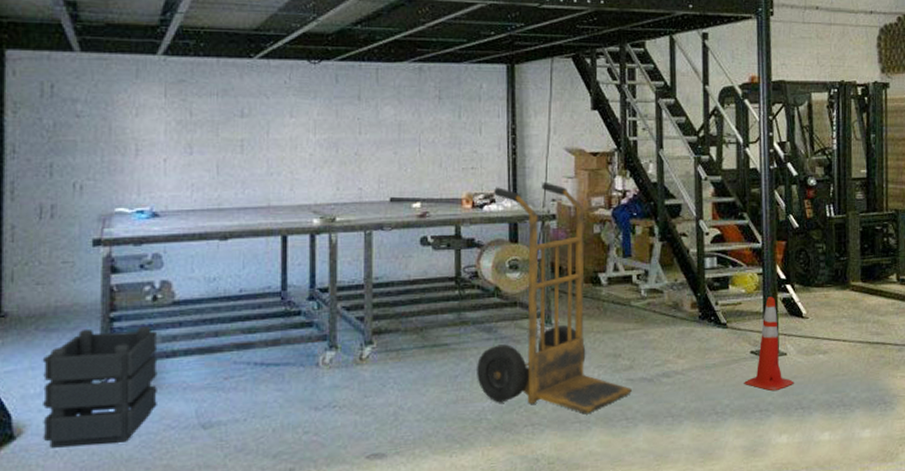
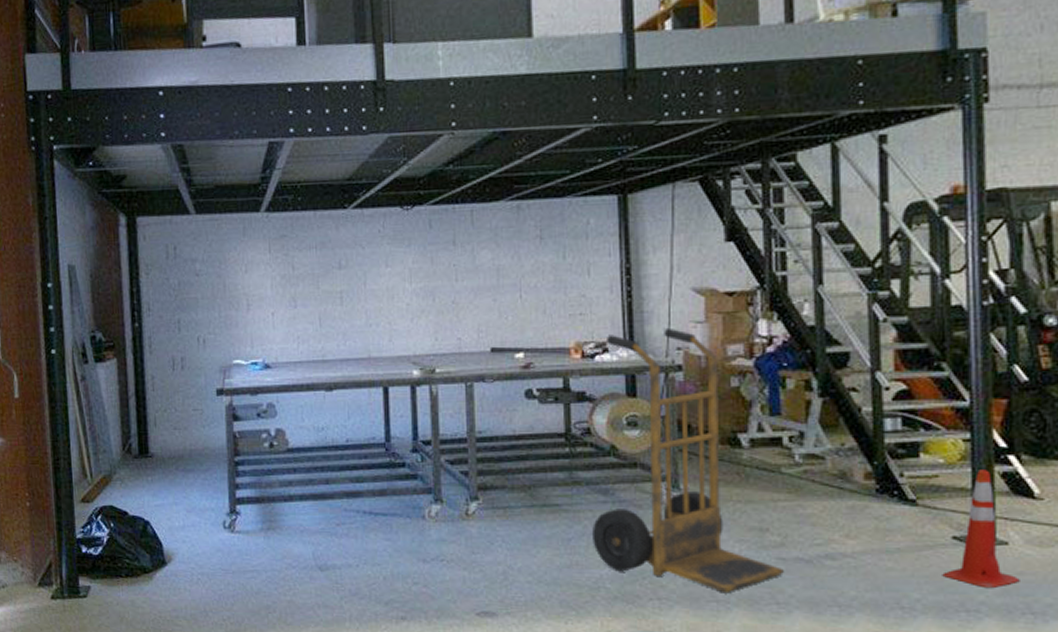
wooden crate: present [42,326,158,448] -> none [183,471,279,576]

